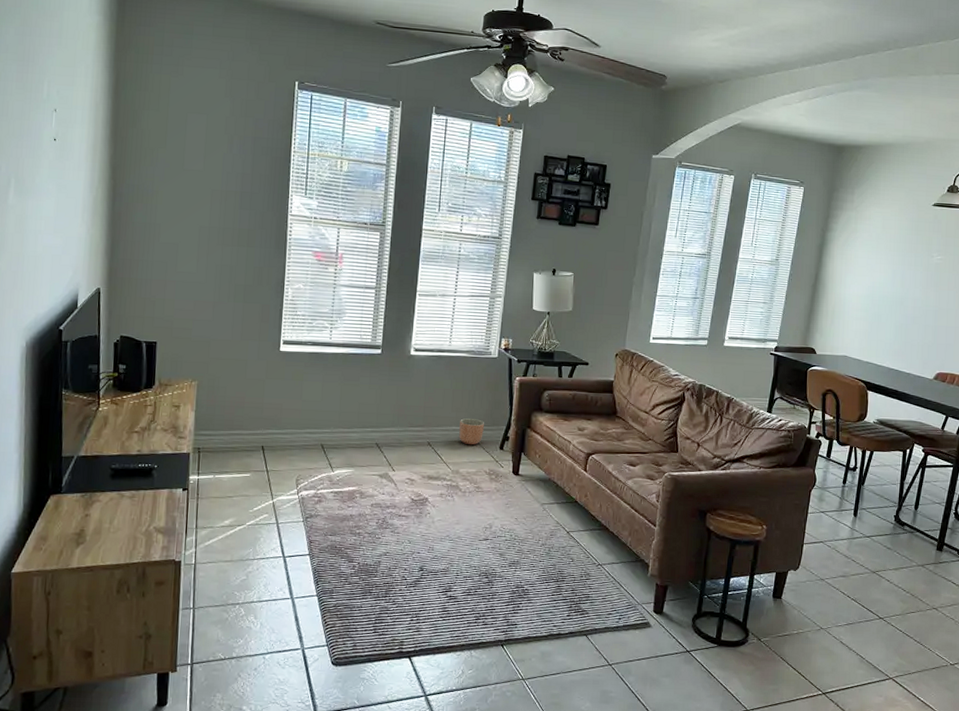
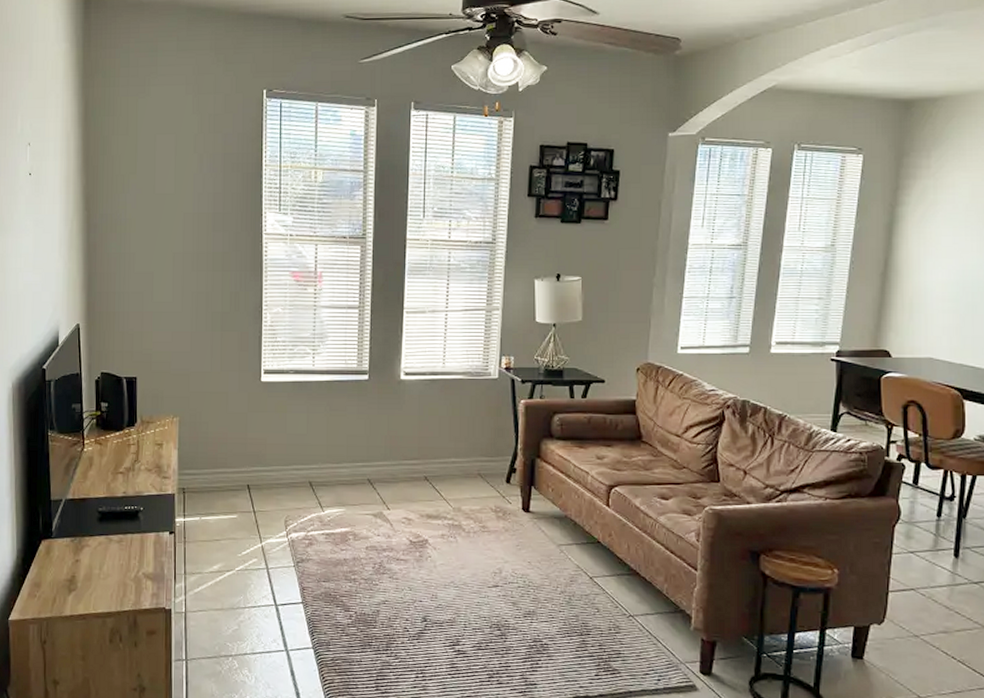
planter: present [459,418,484,445] -> none [459,449,487,479]

